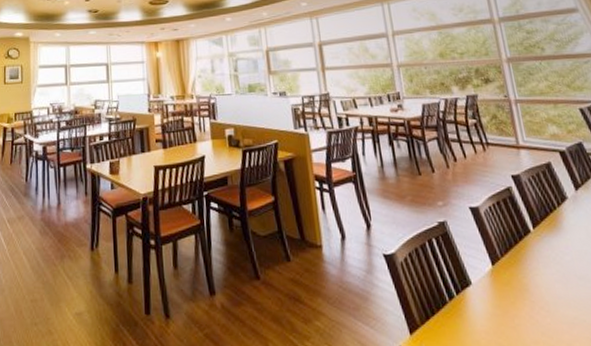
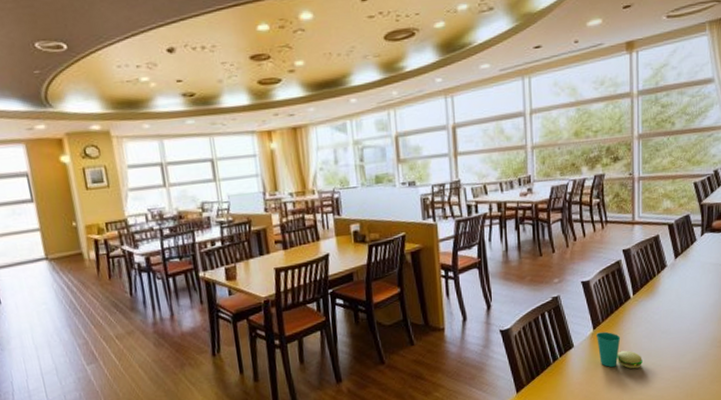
cup: none [496,269,561,322] -> present [596,331,642,369]

